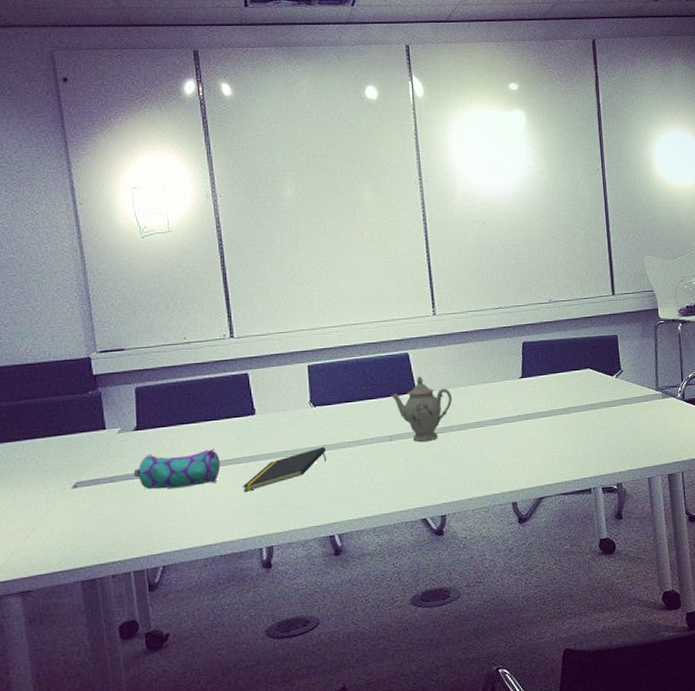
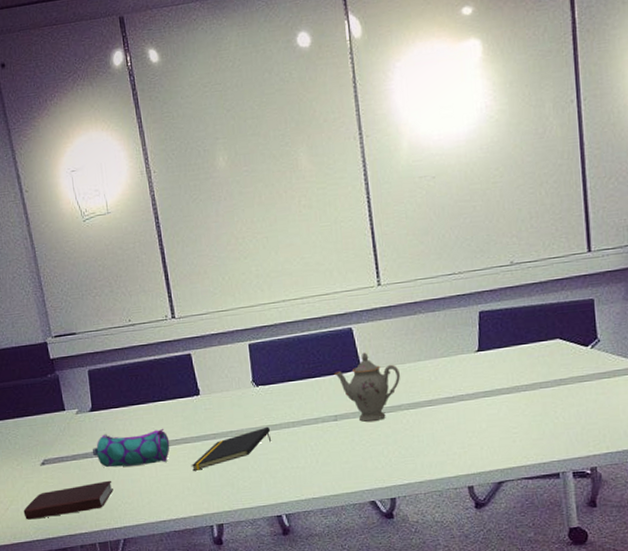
book: none [46,503,155,549] -> present [23,480,113,520]

